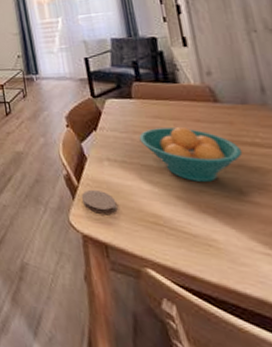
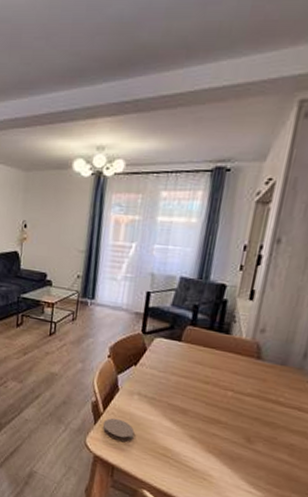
fruit bowl: present [139,127,243,182] -> none [175,372,265,428]

